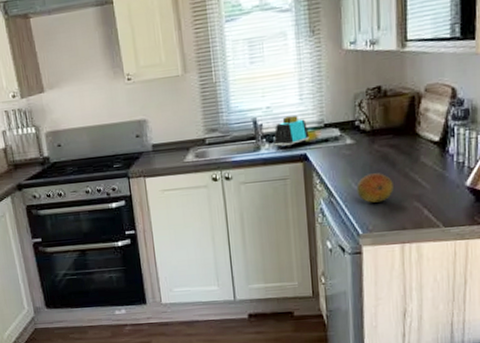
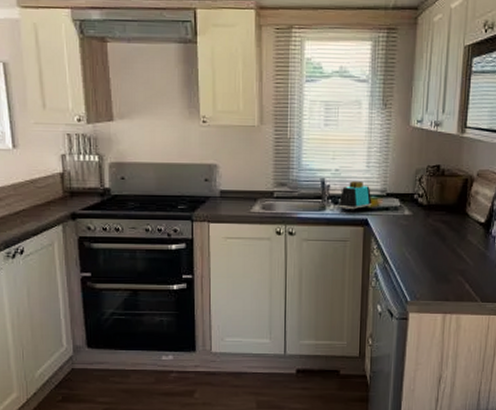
fruit: present [356,173,394,203] -> none [409,245,442,273]

